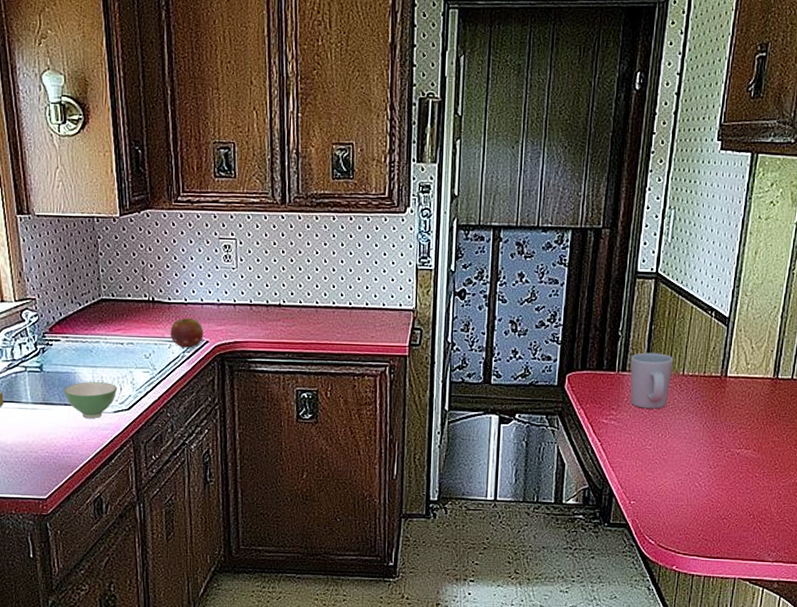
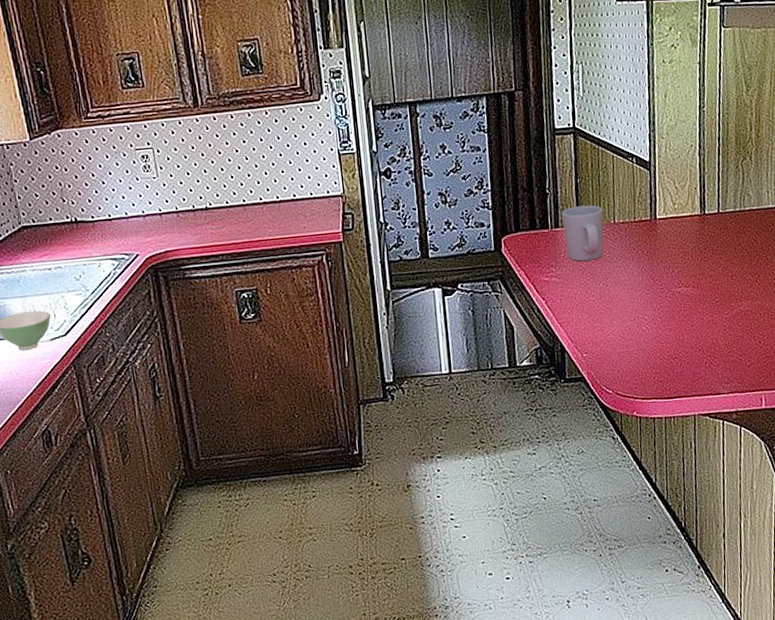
fruit: present [170,318,204,348] -> none [97,233,133,265]

